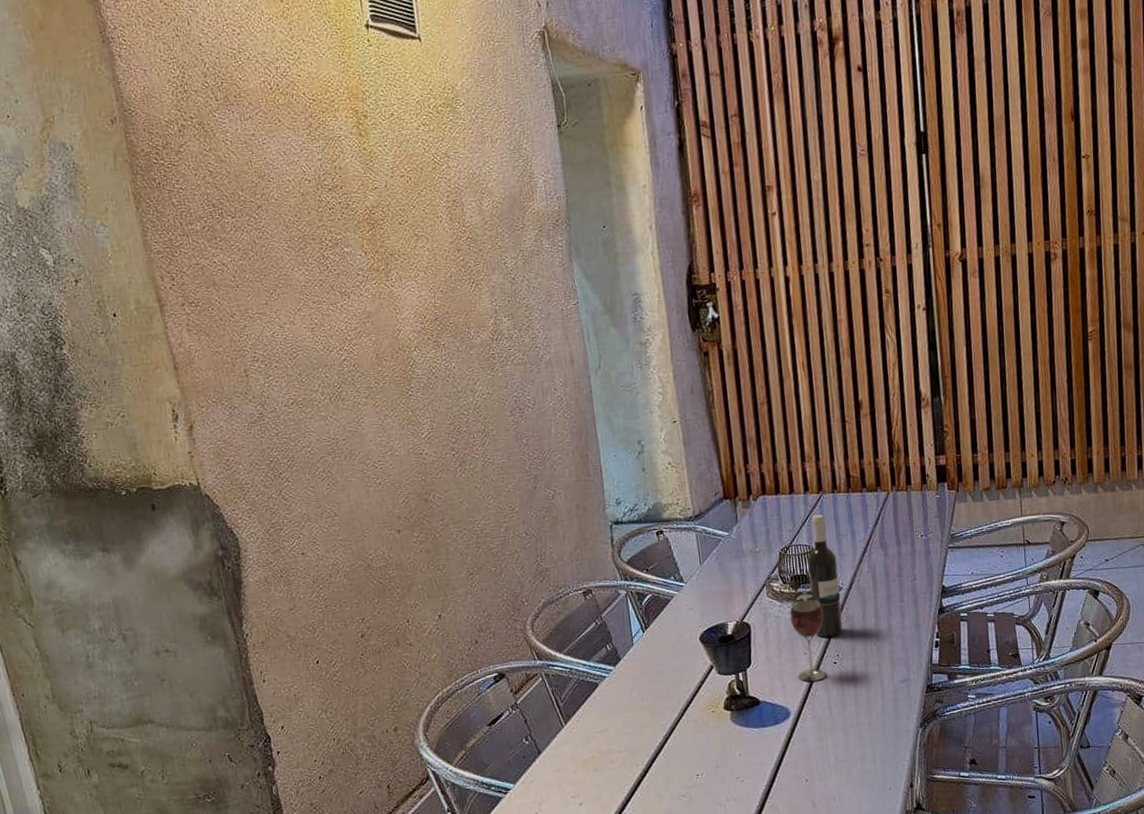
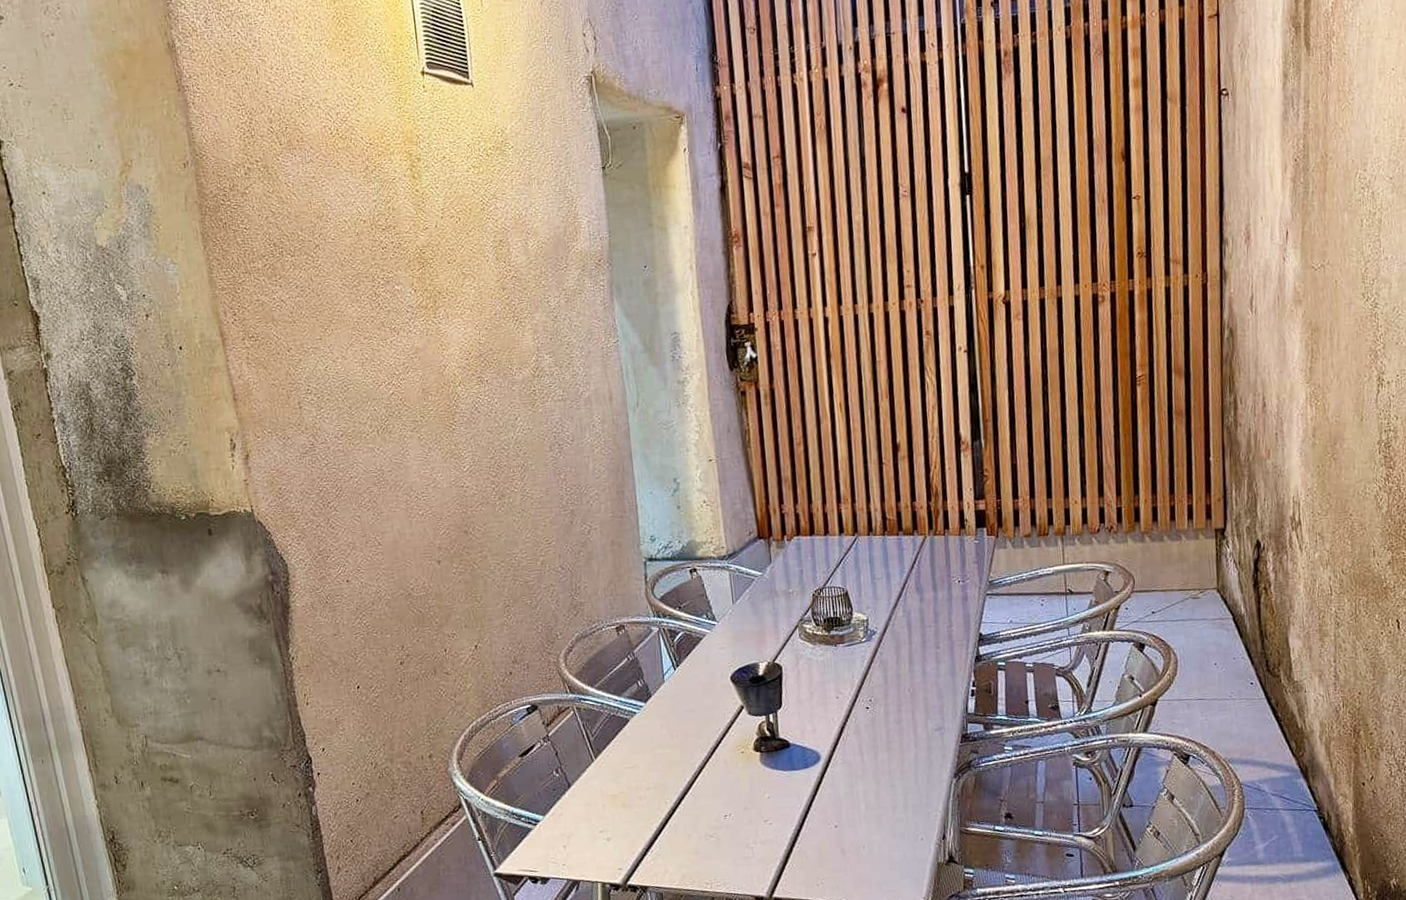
wineglass: present [789,591,827,682] -> none [822,634,859,727]
wine bottle: present [807,514,843,638] -> none [841,556,876,682]

